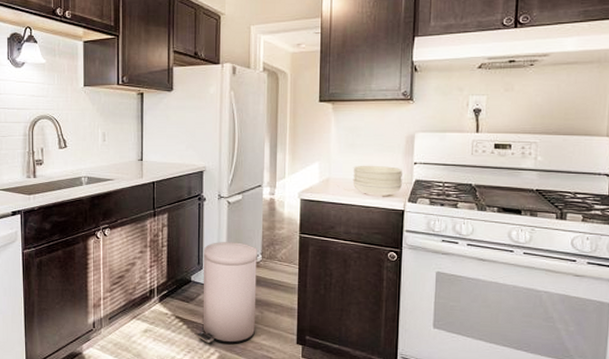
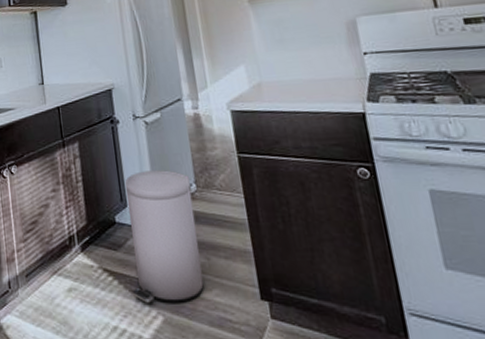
bowl: present [352,165,404,197] -> none [287,60,355,100]

